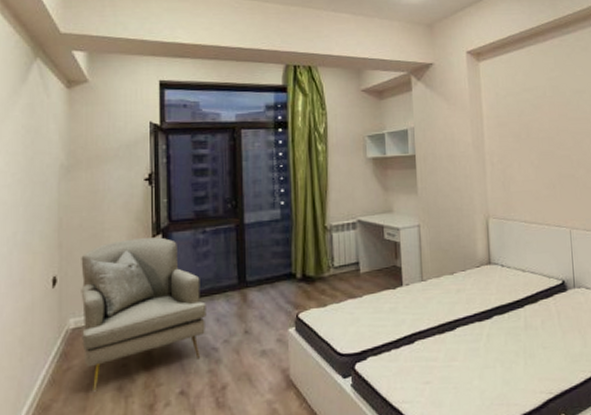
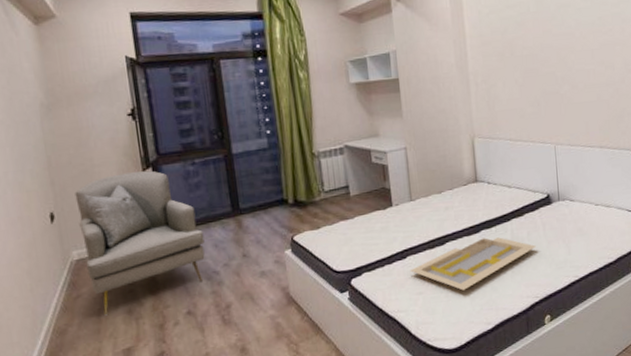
serving tray: none [418,324,550,382] -> present [410,237,536,291]

